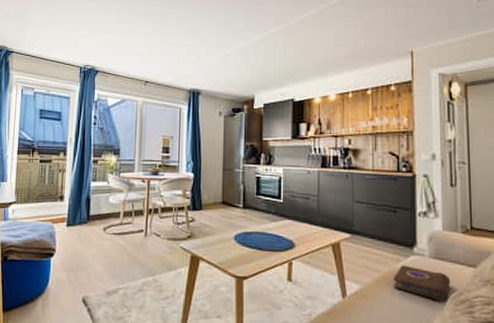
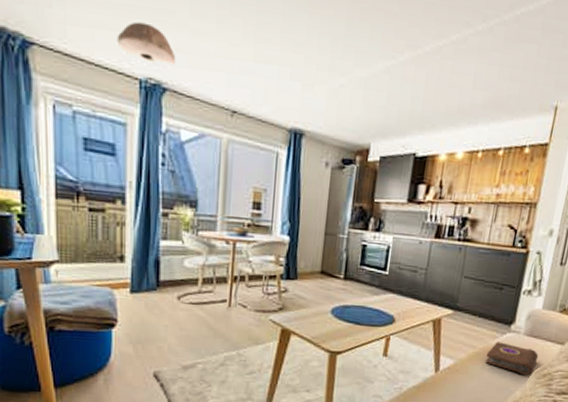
ceiling light: none [66,30,106,58] -> present [116,21,176,68]

